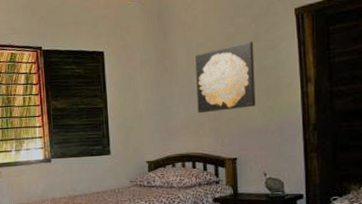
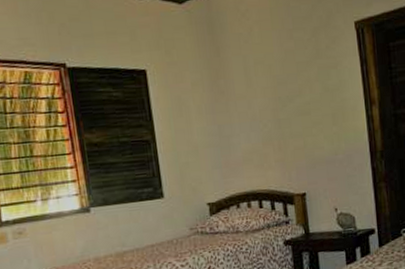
wall art: present [195,42,256,114] -> none [253,59,322,144]

